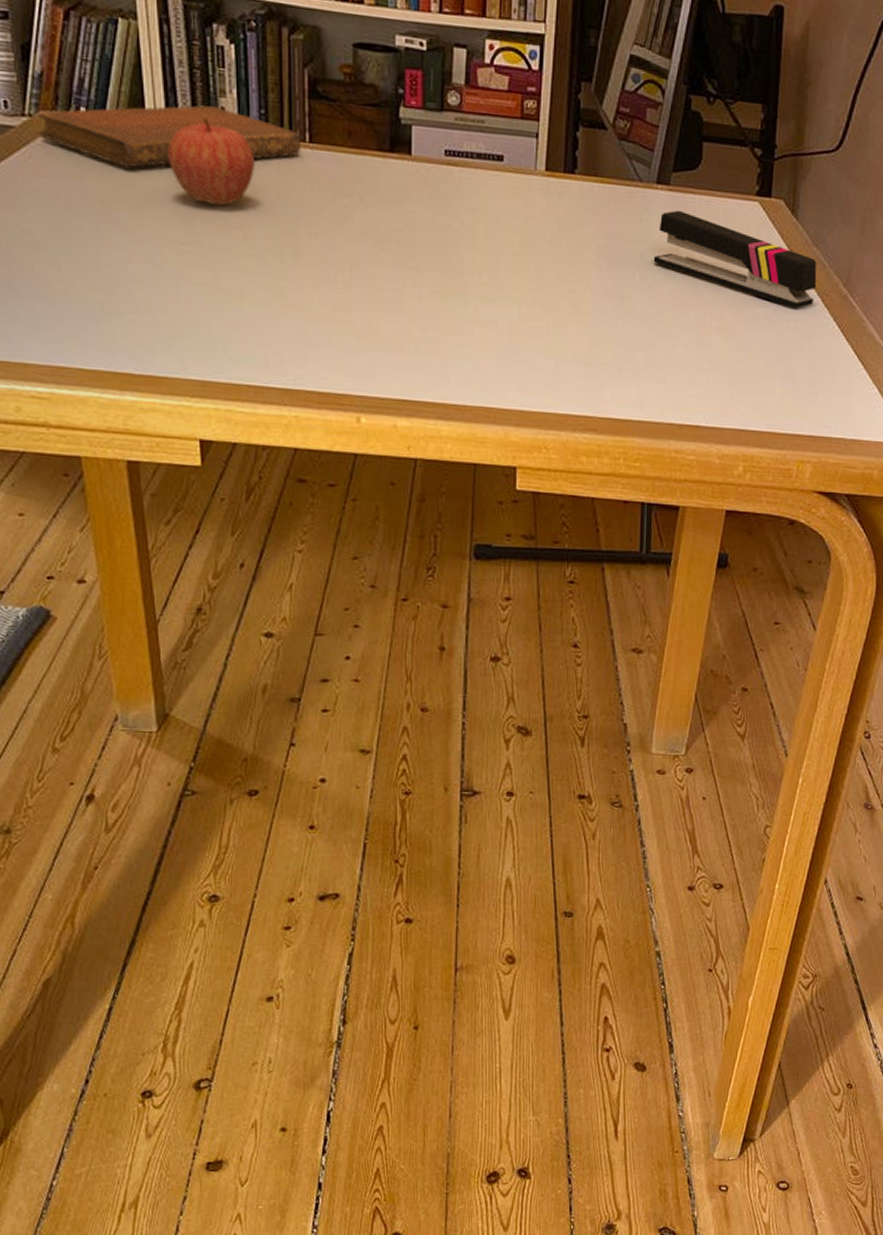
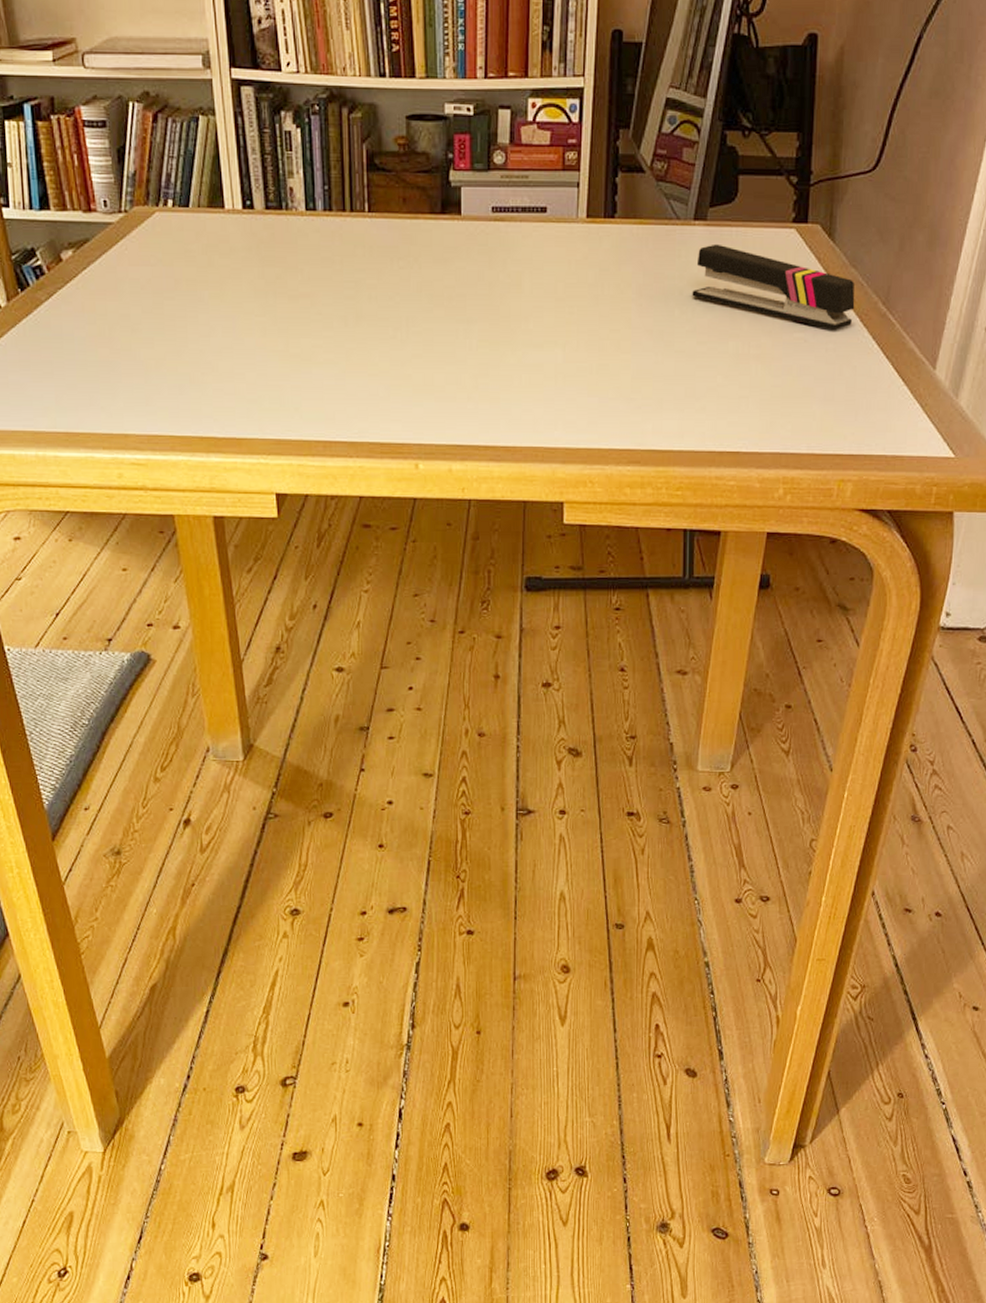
notebook: present [38,105,301,168] -> none [133,187,361,251]
apple: present [167,117,255,206] -> none [243,198,320,278]

